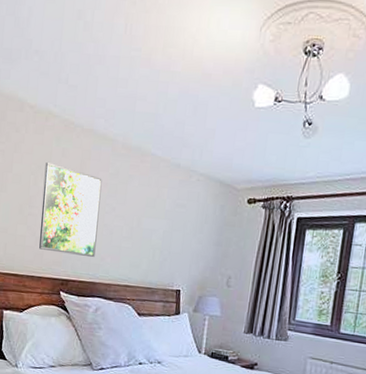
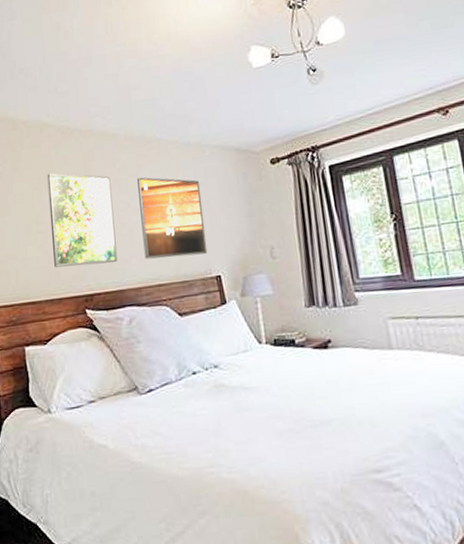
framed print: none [119,186,181,269] -> present [137,177,208,259]

